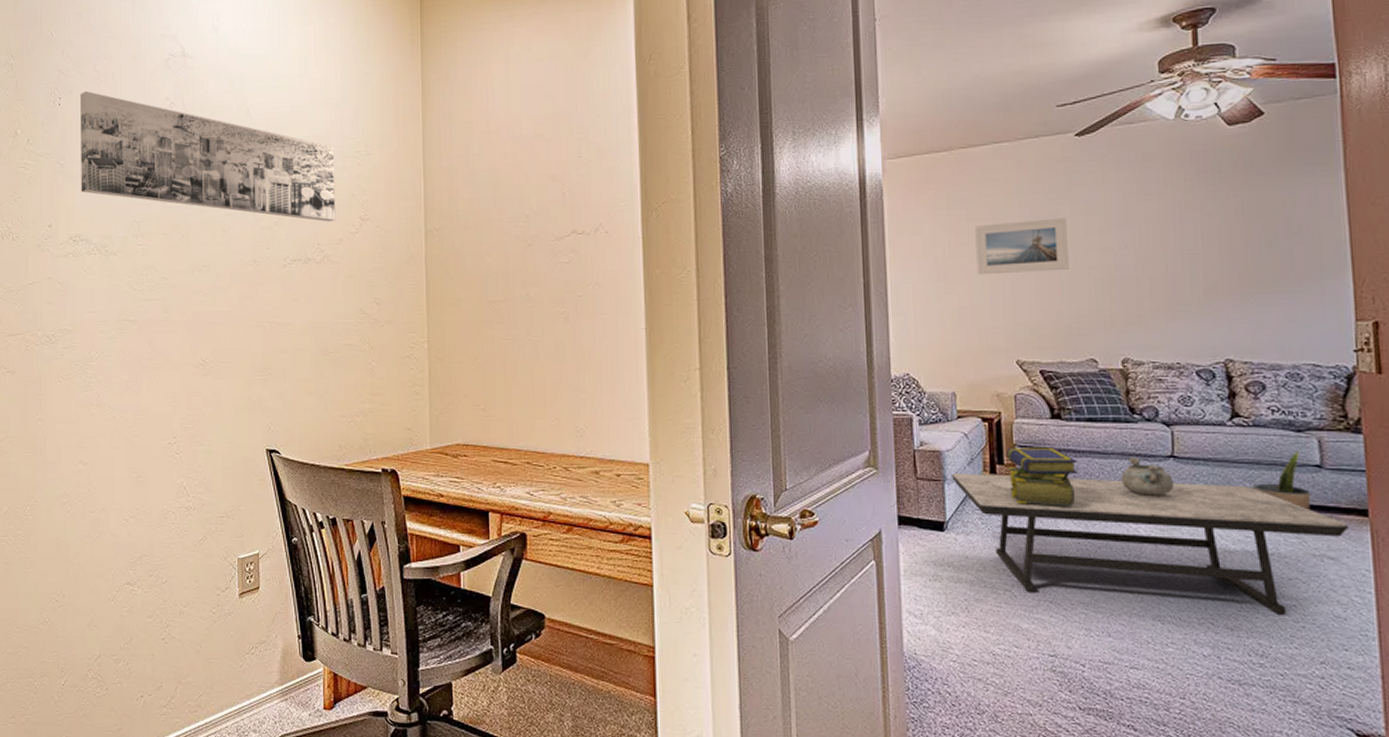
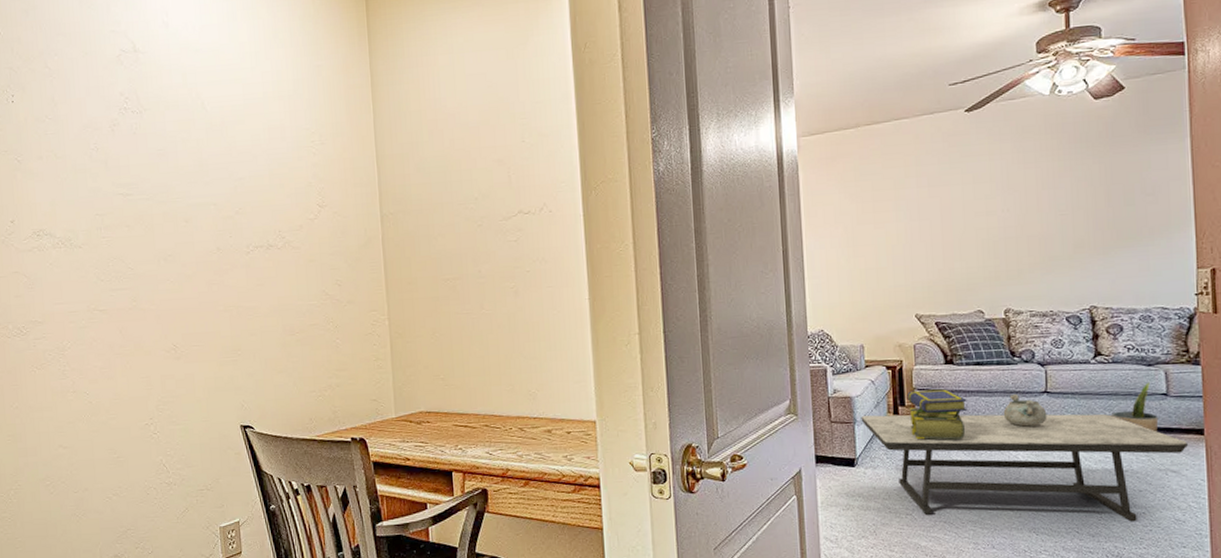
wall art: present [81,91,336,222] -> none [33,88,295,210]
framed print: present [975,217,1069,275] -> none [879,186,960,240]

